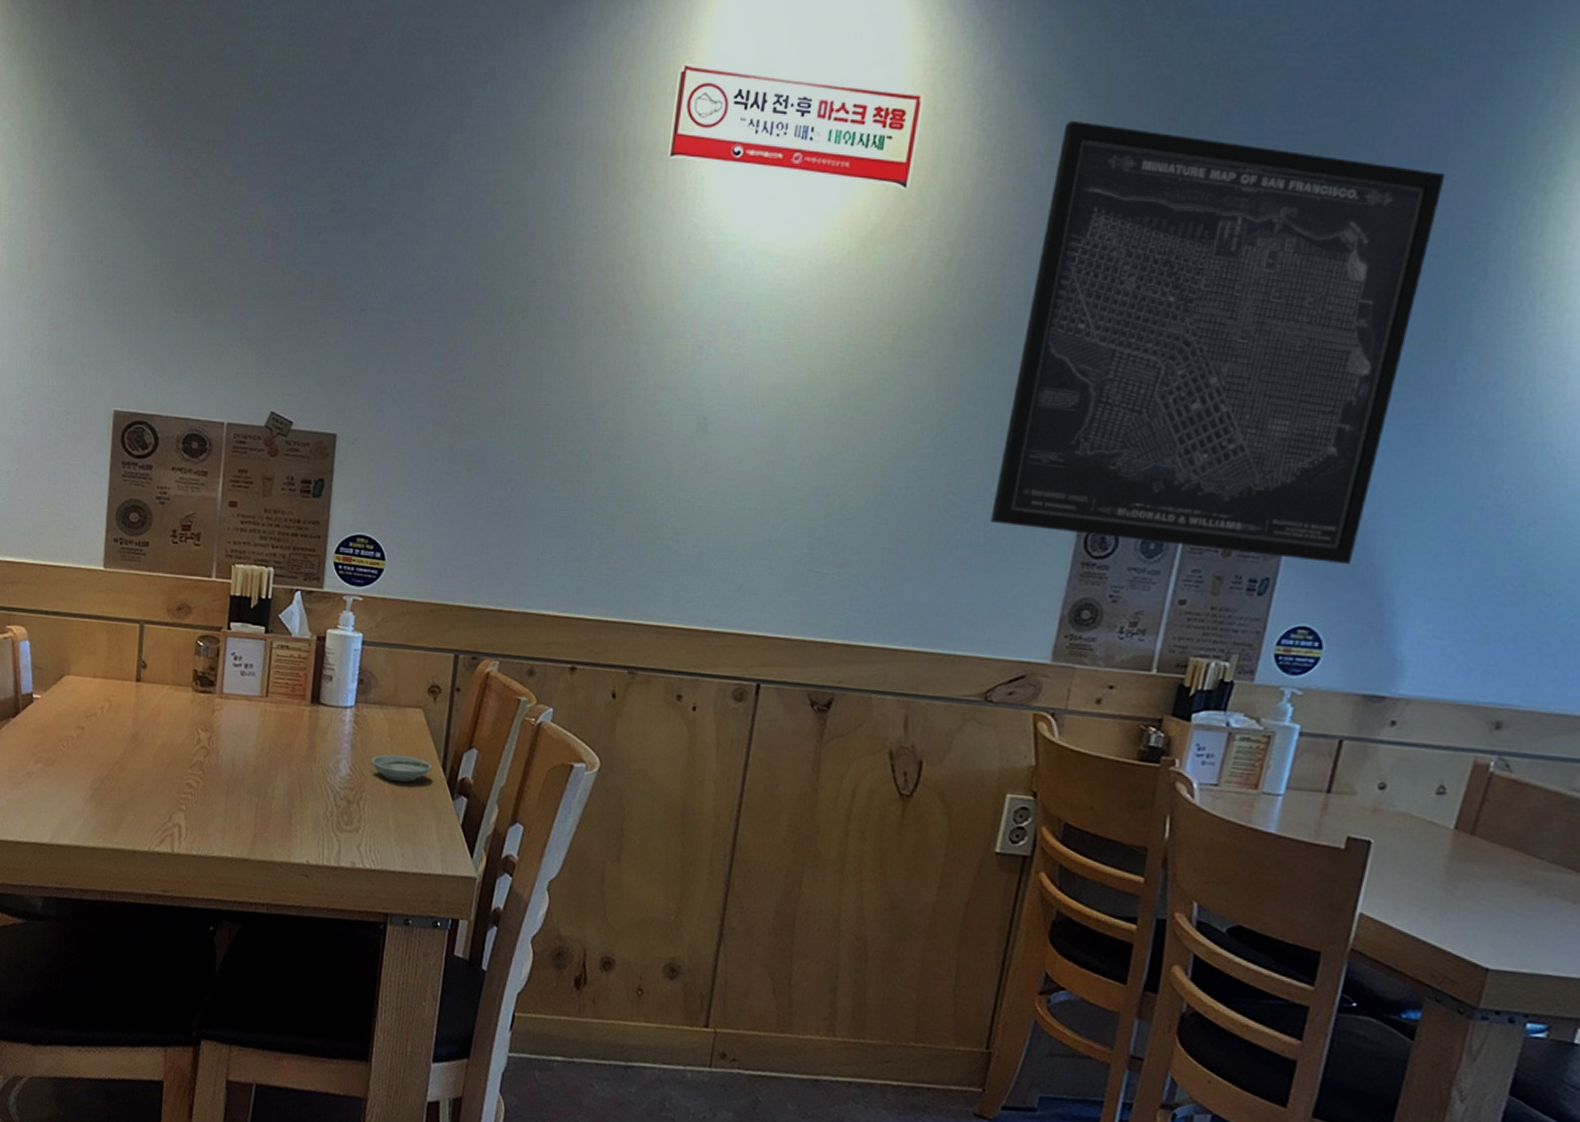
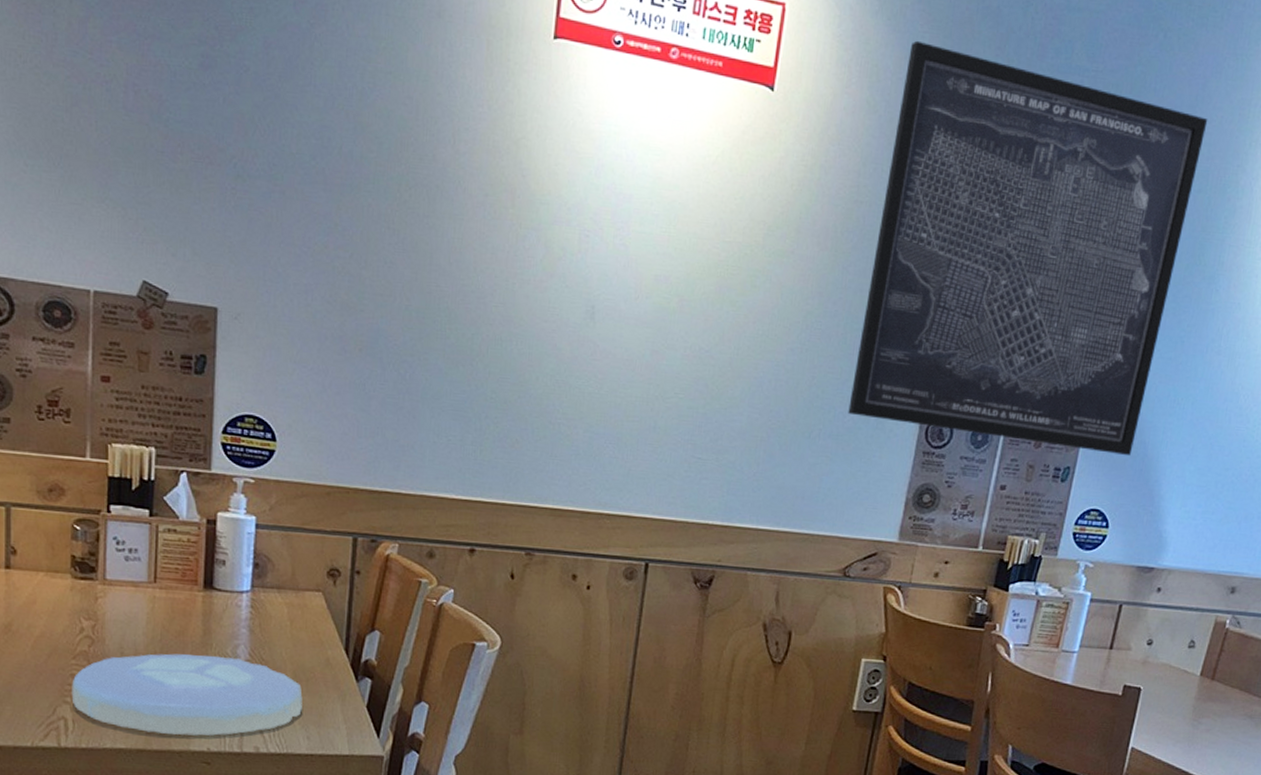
plate: none [186,766,399,849] -> present [71,653,303,736]
saucer: present [371,754,433,782] -> none [271,638,336,666]

